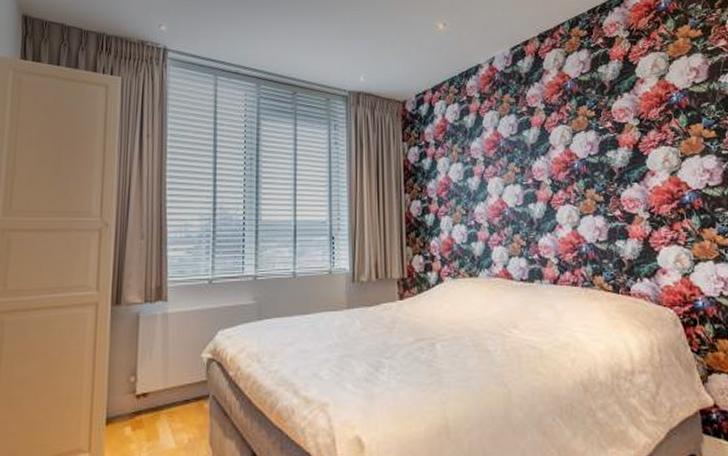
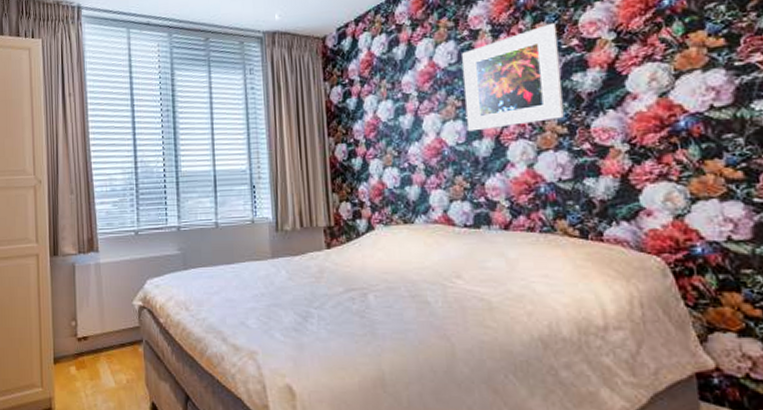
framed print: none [521,106,601,195] -> present [462,22,564,132]

